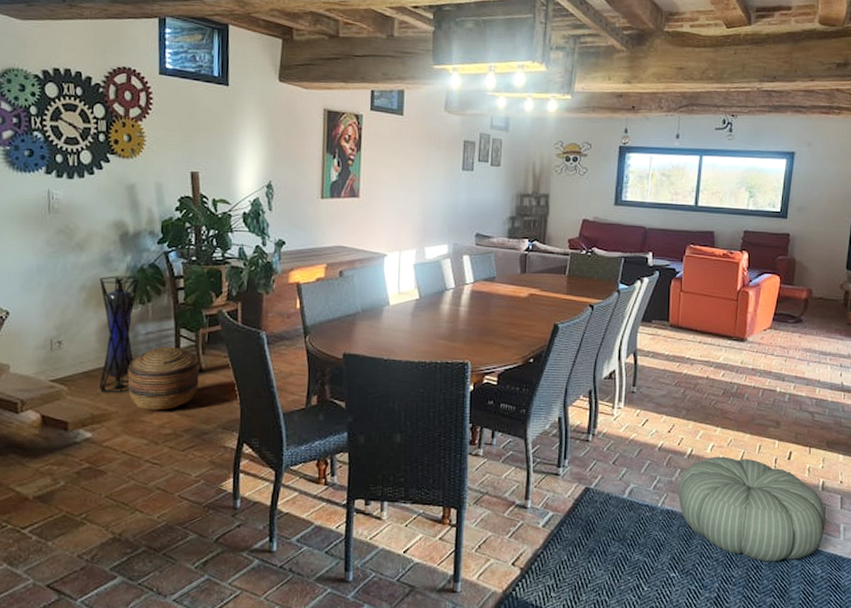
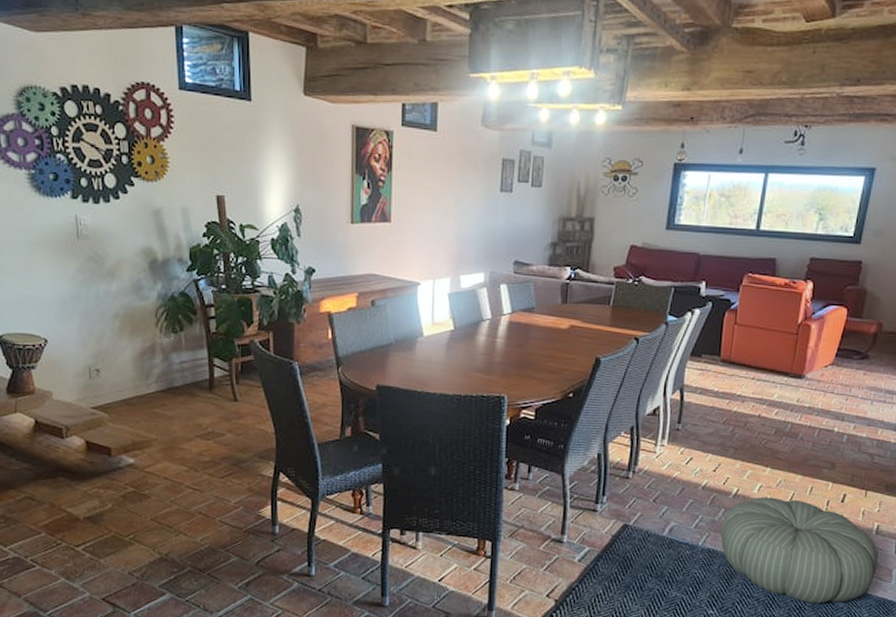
lantern: present [99,276,139,392] -> none [131,304,171,420]
basket: present [127,346,200,411] -> none [164,376,234,439]

